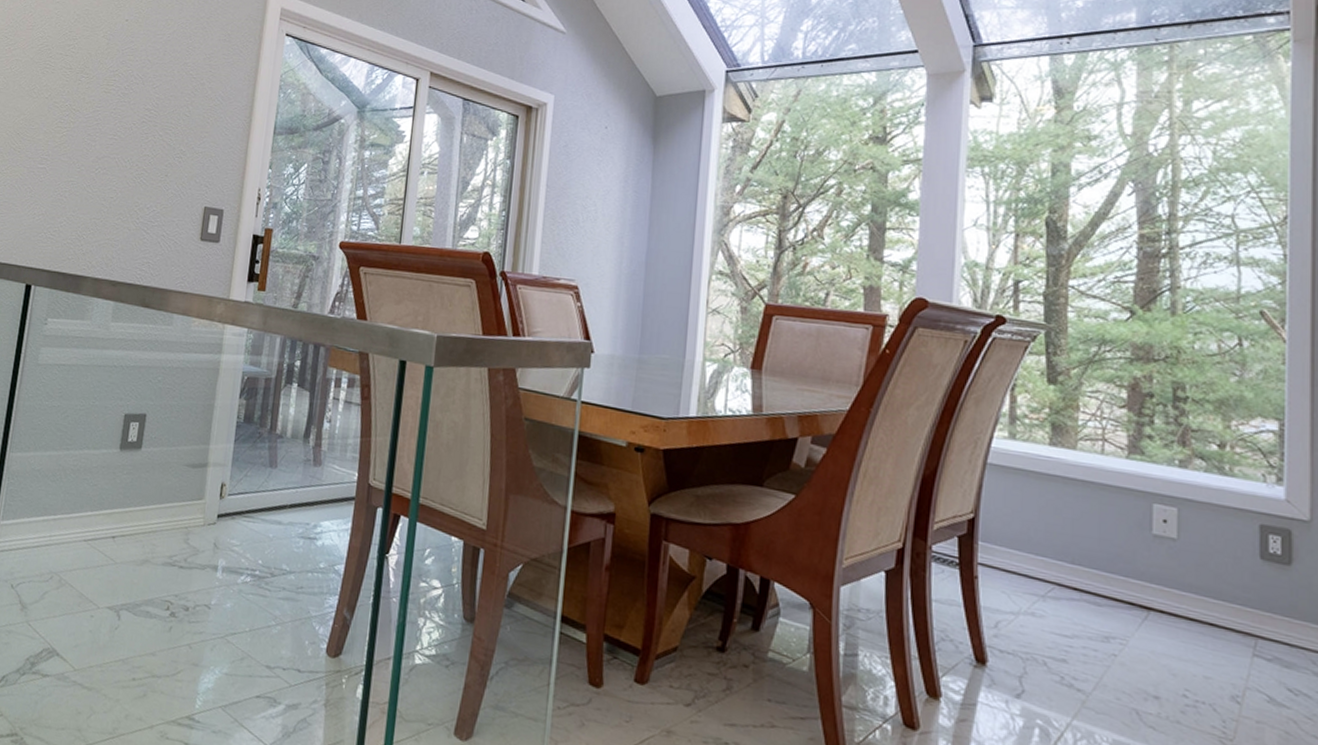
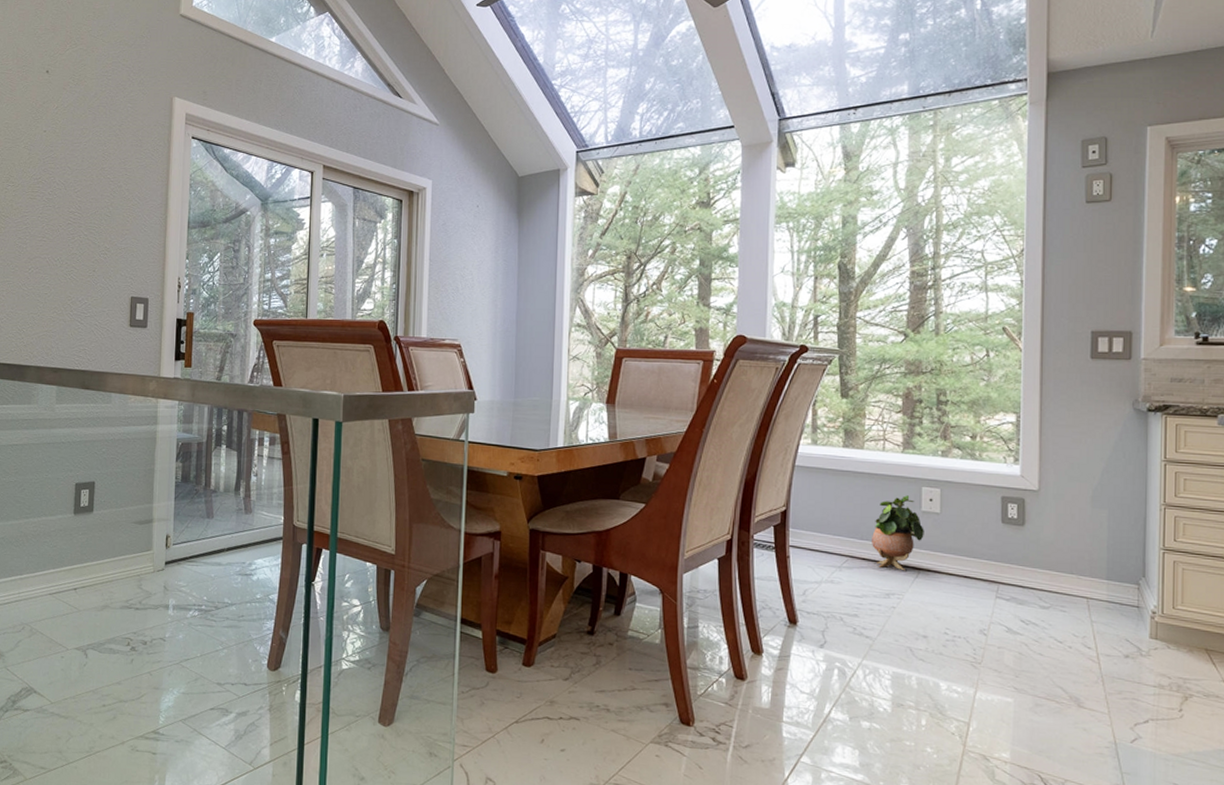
potted plant: none [1086,512,1156,610] -> present [872,495,924,571]

